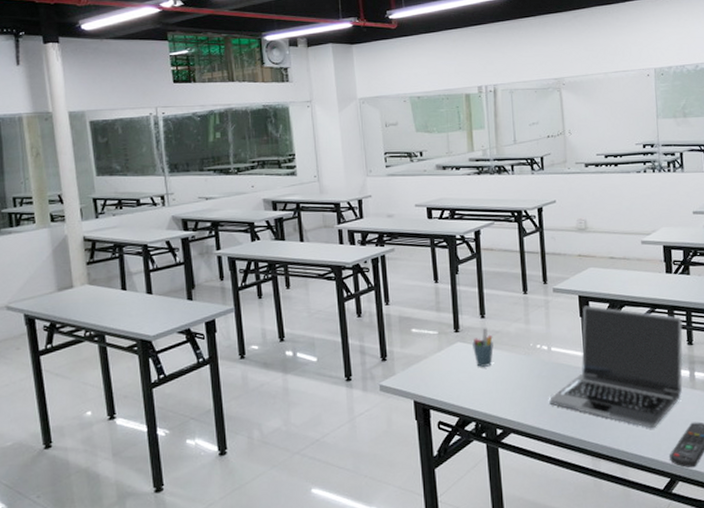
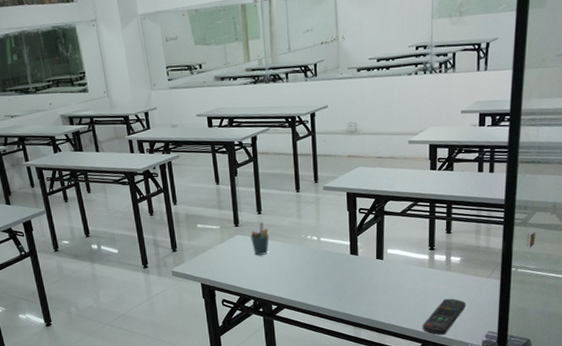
laptop: present [549,305,683,429] -> none [318,201,443,304]

